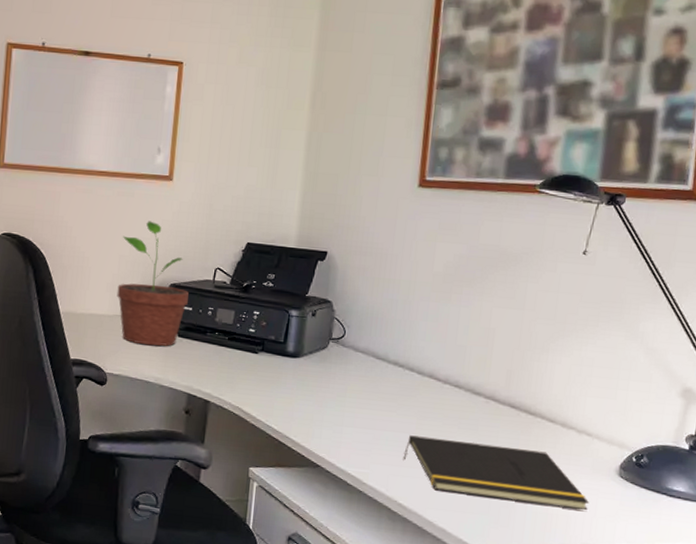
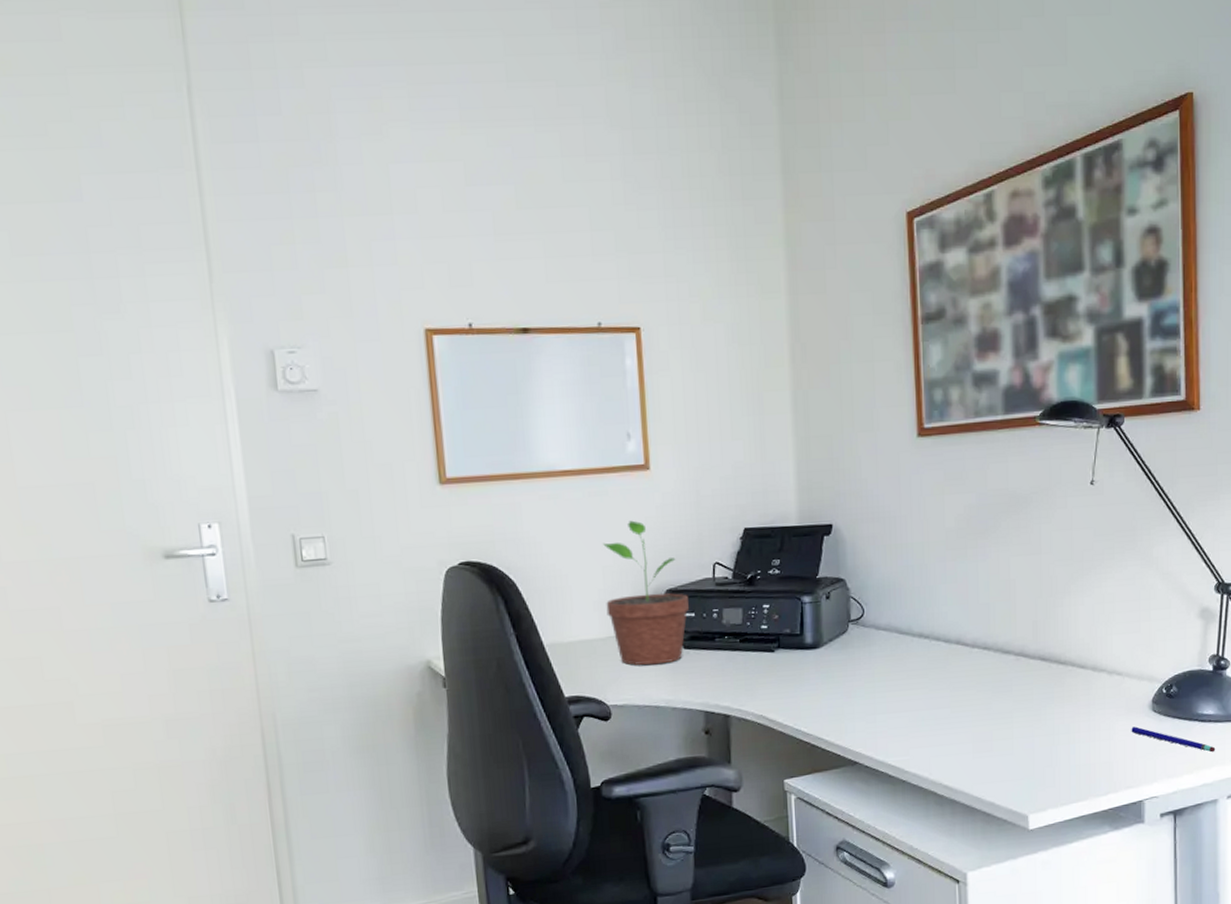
notepad: present [403,435,590,511] -> none [942,700,1129,763]
pen: none [594,487,682,529] -> present [1131,726,1216,753]

